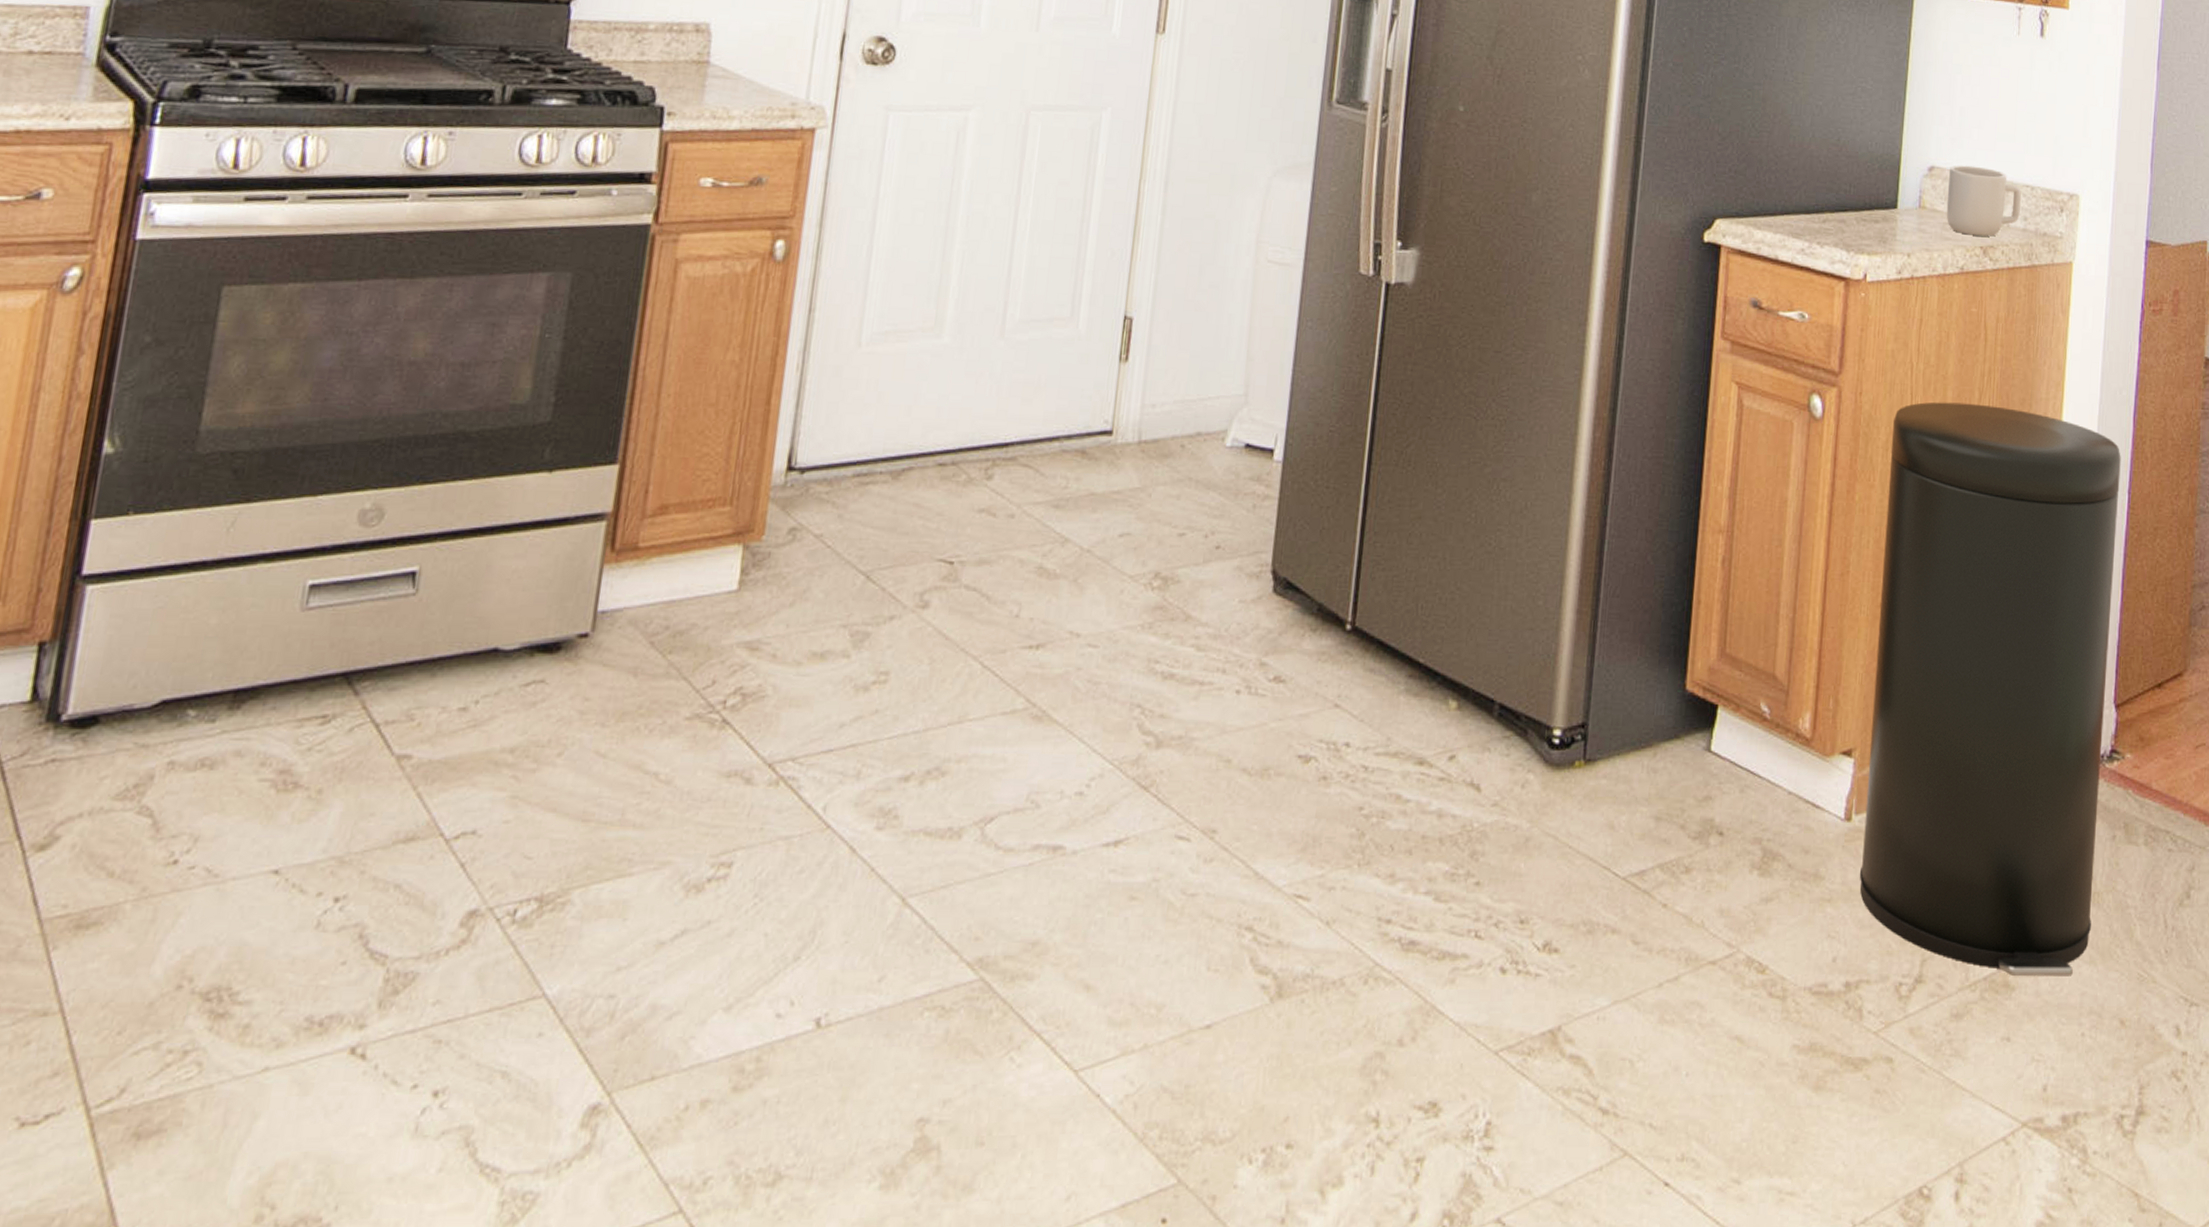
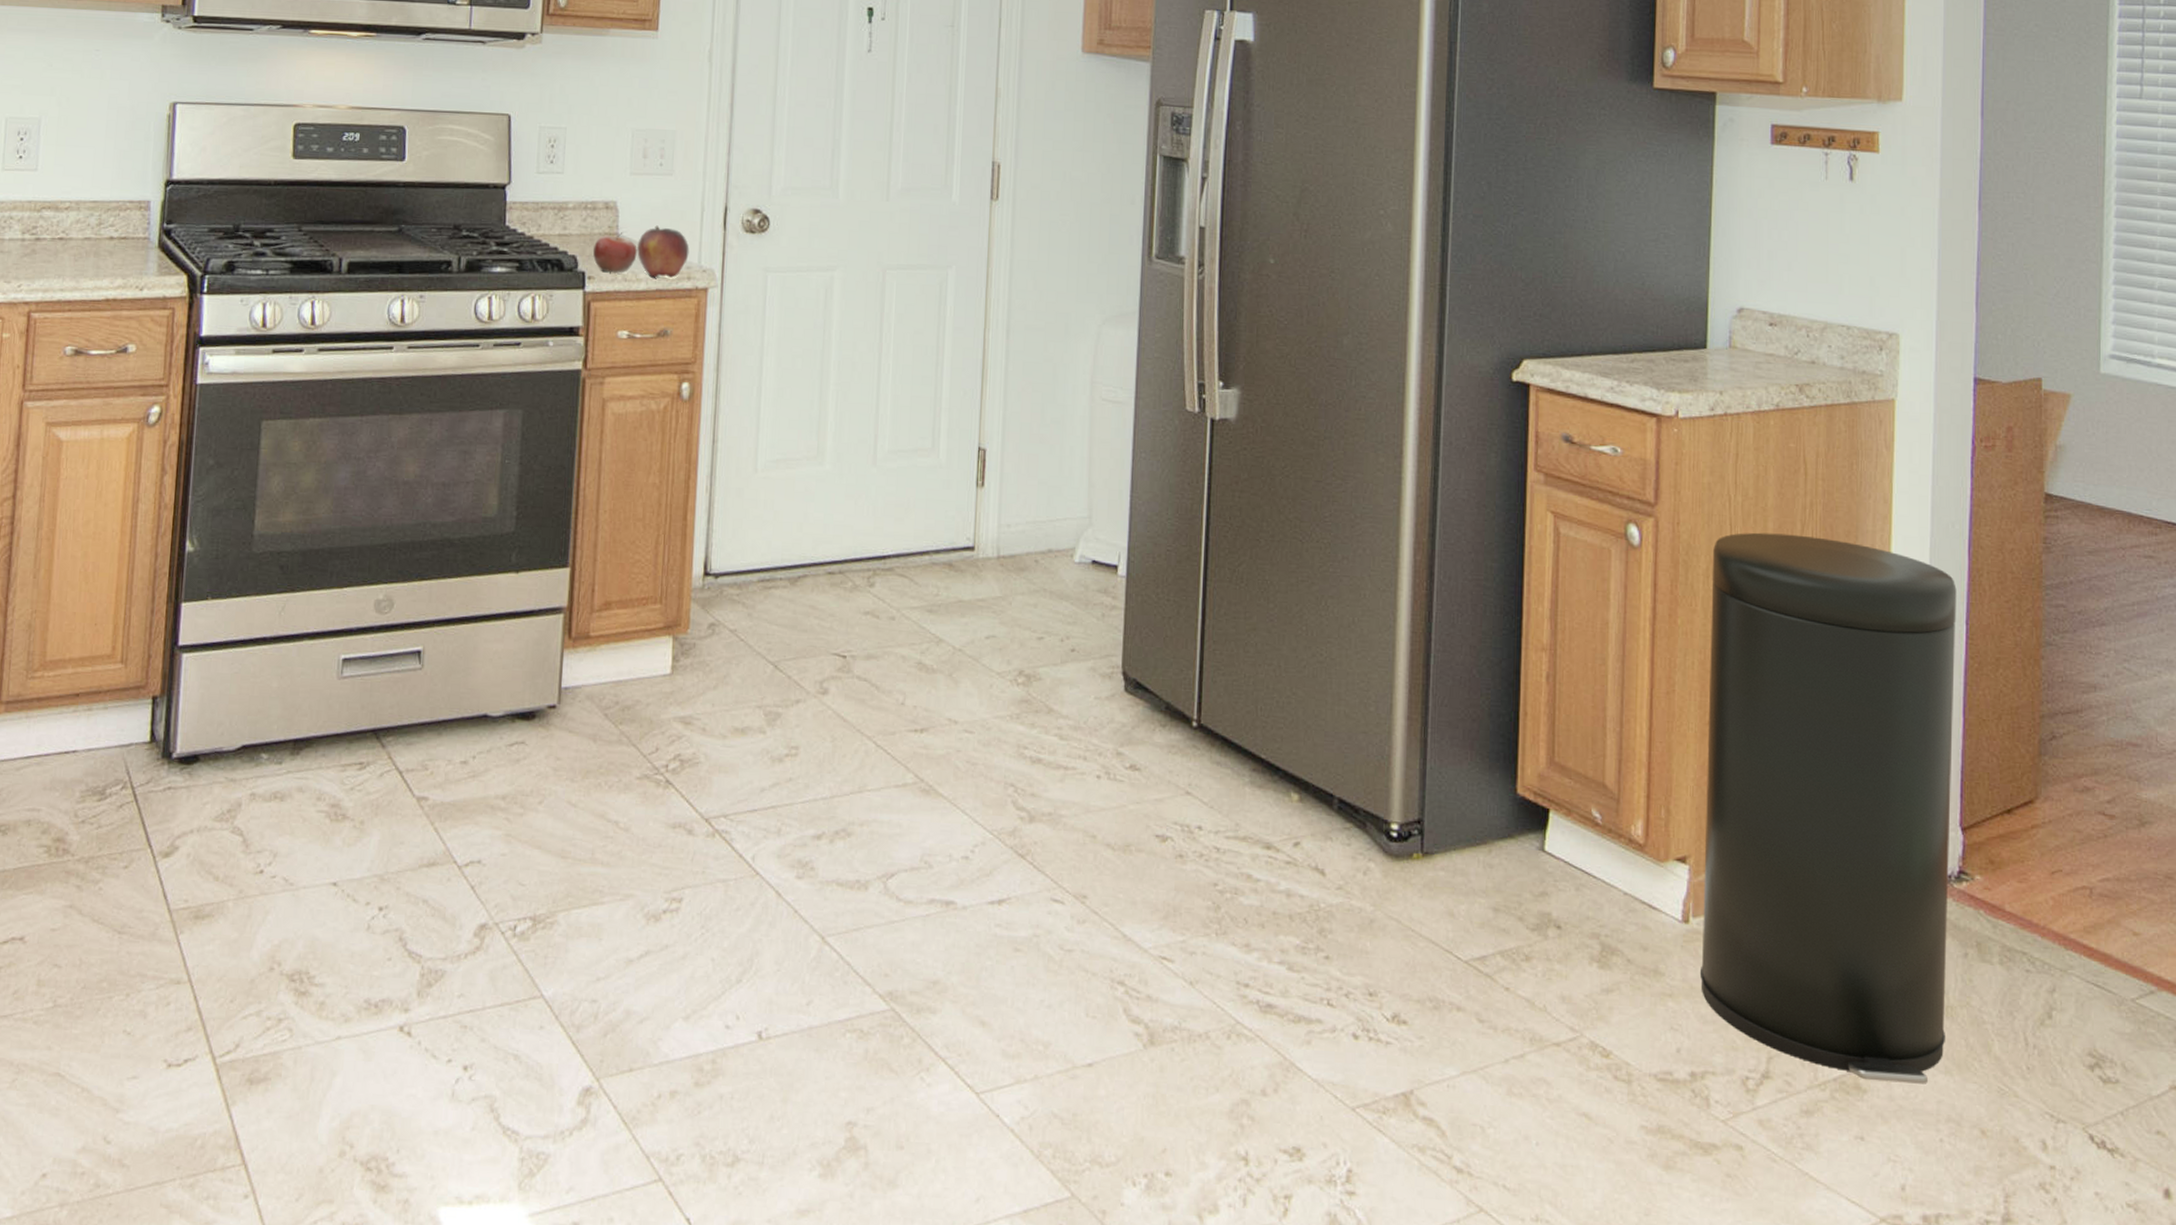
fruit: none [675,60,732,110] -> present [592,232,637,274]
fruit: none [731,53,796,116] -> present [637,225,690,278]
mug: present [1946,165,2021,237] -> none [1758,306,1837,375]

